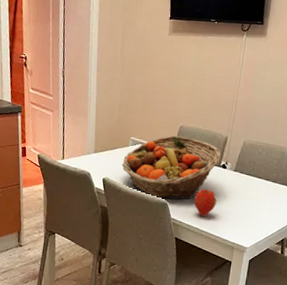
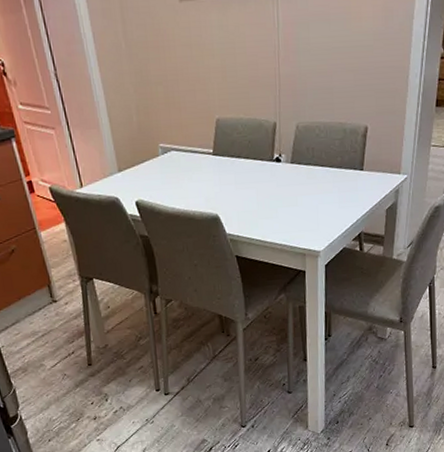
fruit basket: present [121,135,222,200] -> none [154,131,273,213]
apple: present [194,189,217,217] -> none [249,191,276,225]

